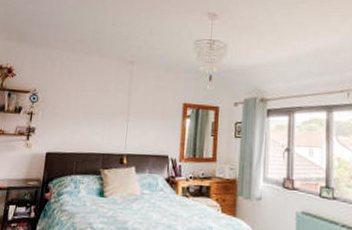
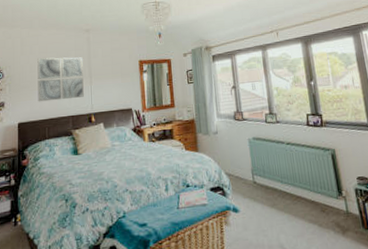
wall art: none [69,86,123,135] -> present [37,57,84,102]

